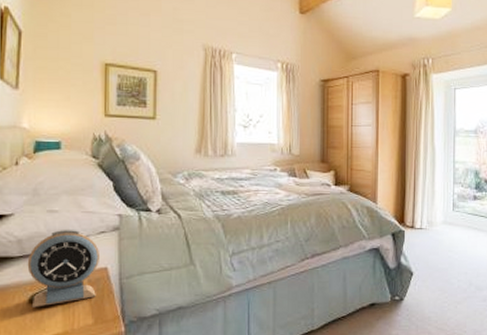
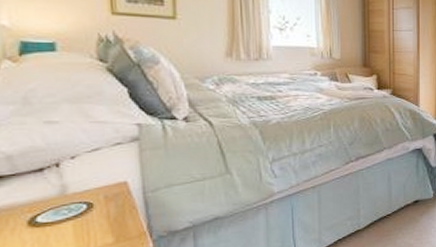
alarm clock: present [27,229,101,308] -> none [22,141,118,231]

